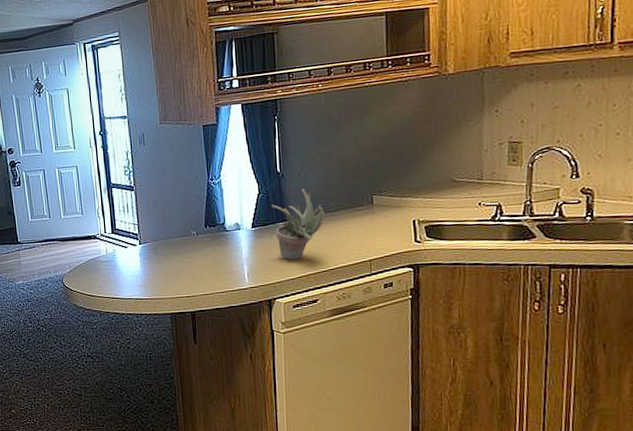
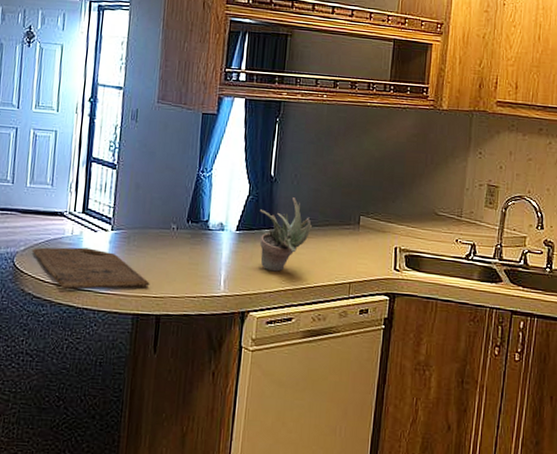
cutting board: none [76,262,181,300] -> present [31,247,150,290]

